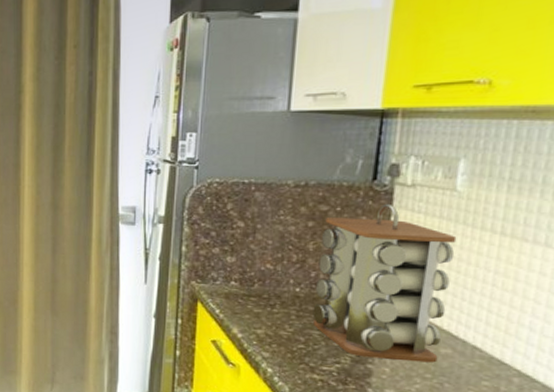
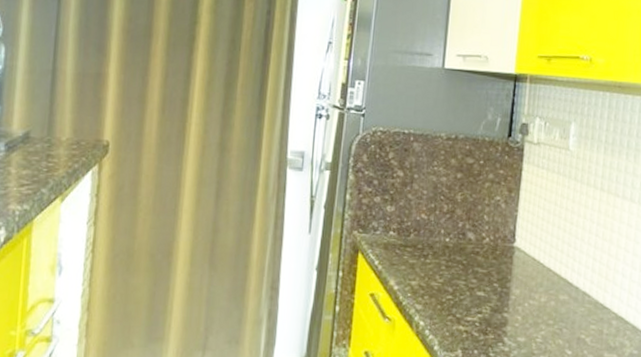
spice rack: present [312,203,457,363] -> none [459,159,570,309]

